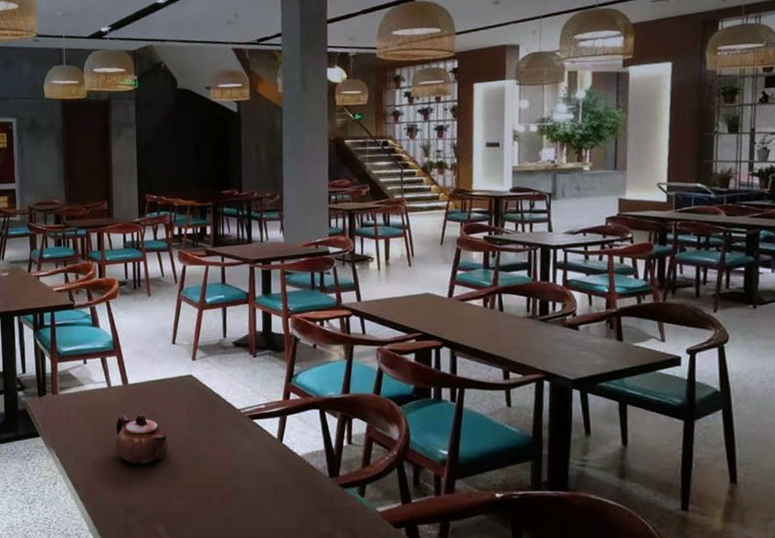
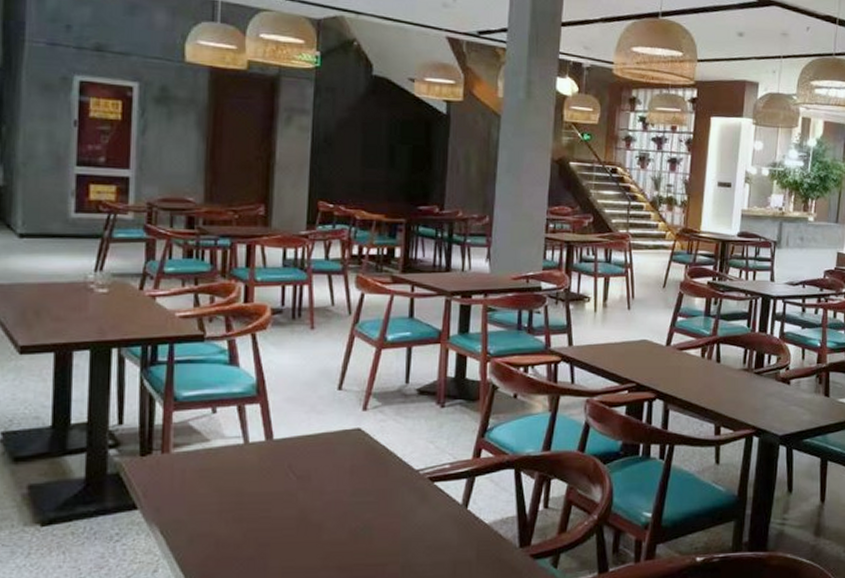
teapot: present [115,414,169,465] -> none [248,477,322,542]

